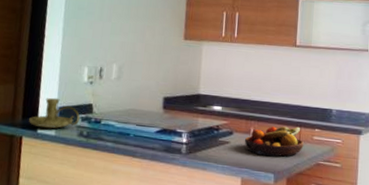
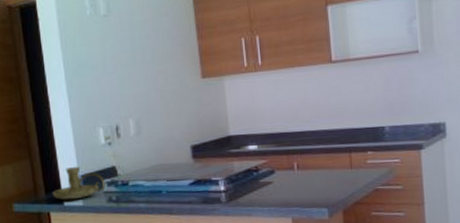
fruit bowl: present [244,126,304,157] -> none [288,152,357,191]

